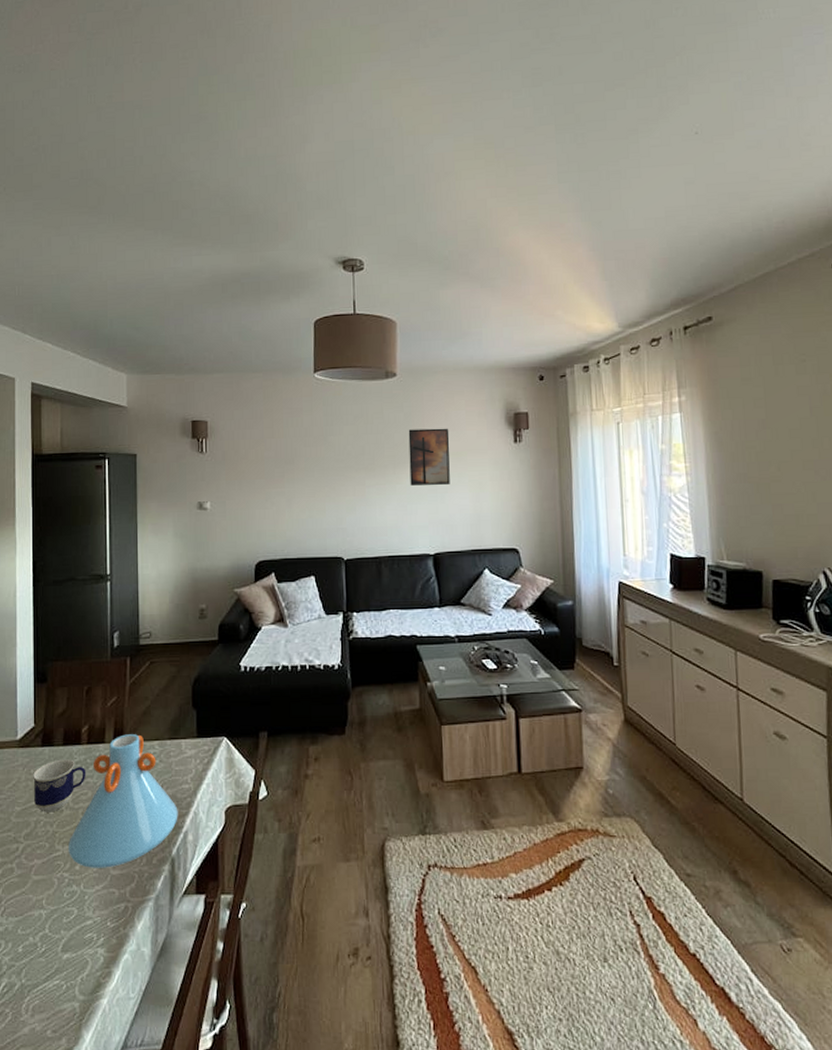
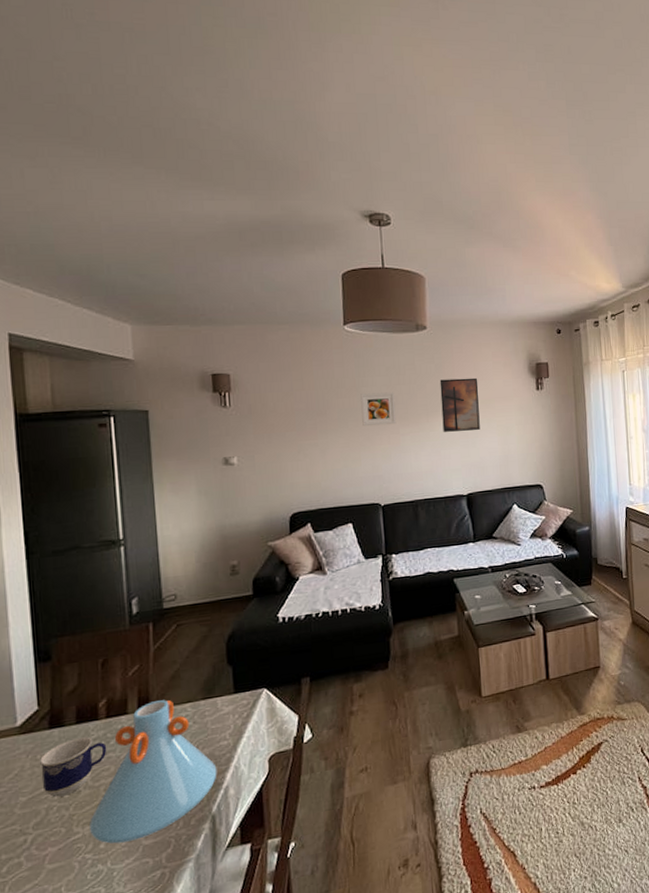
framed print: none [328,441,363,476] -> present [360,392,397,426]

